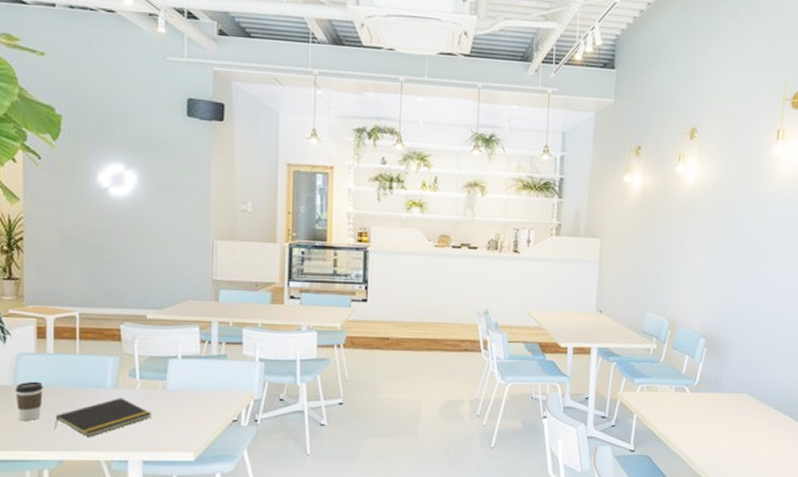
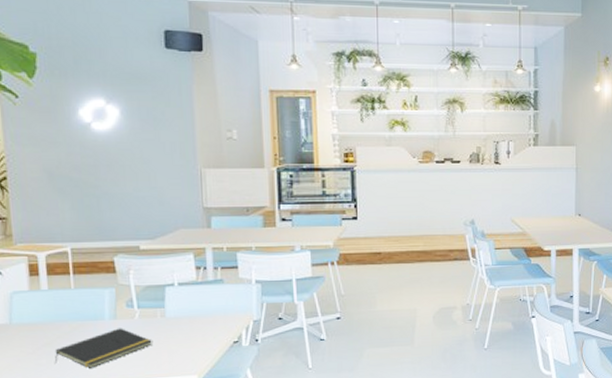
coffee cup: present [15,381,43,420] -> none [11,318,41,357]

